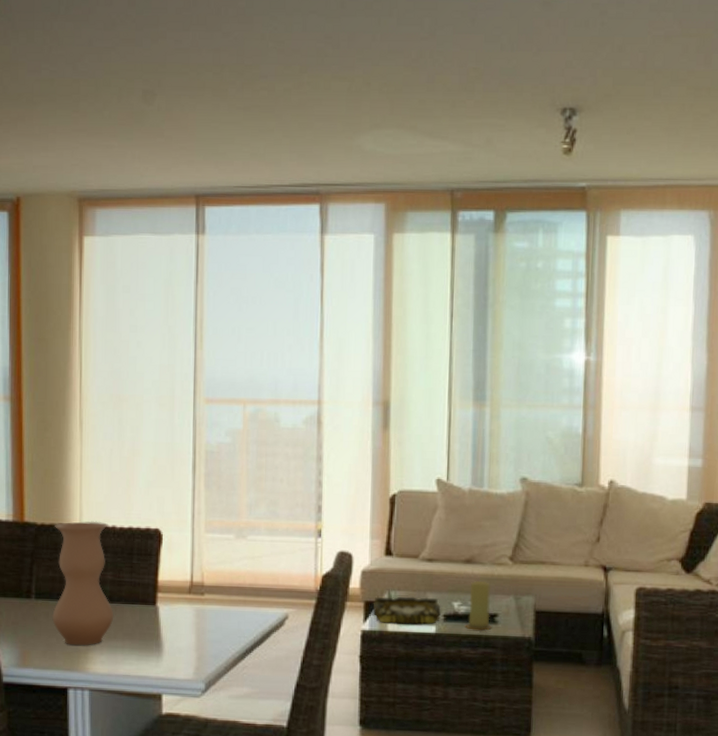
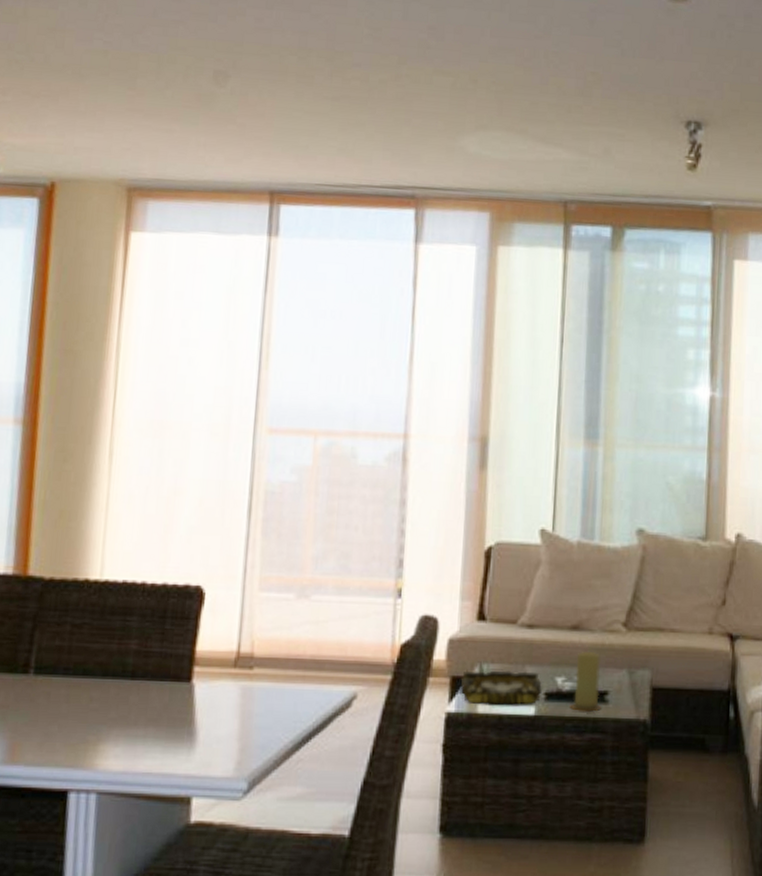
vase: present [52,521,114,646] -> none [54,575,137,736]

